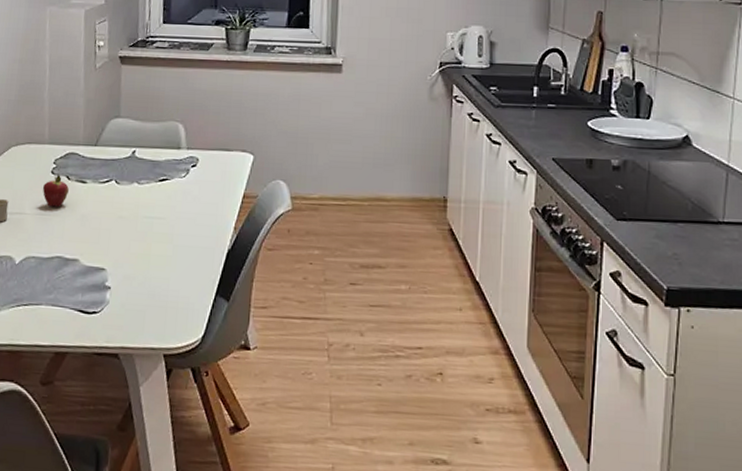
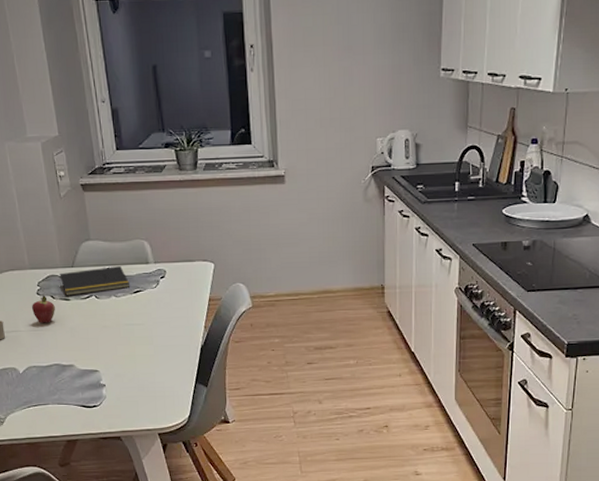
notepad: none [78,149,157,178] -> present [59,266,131,296]

